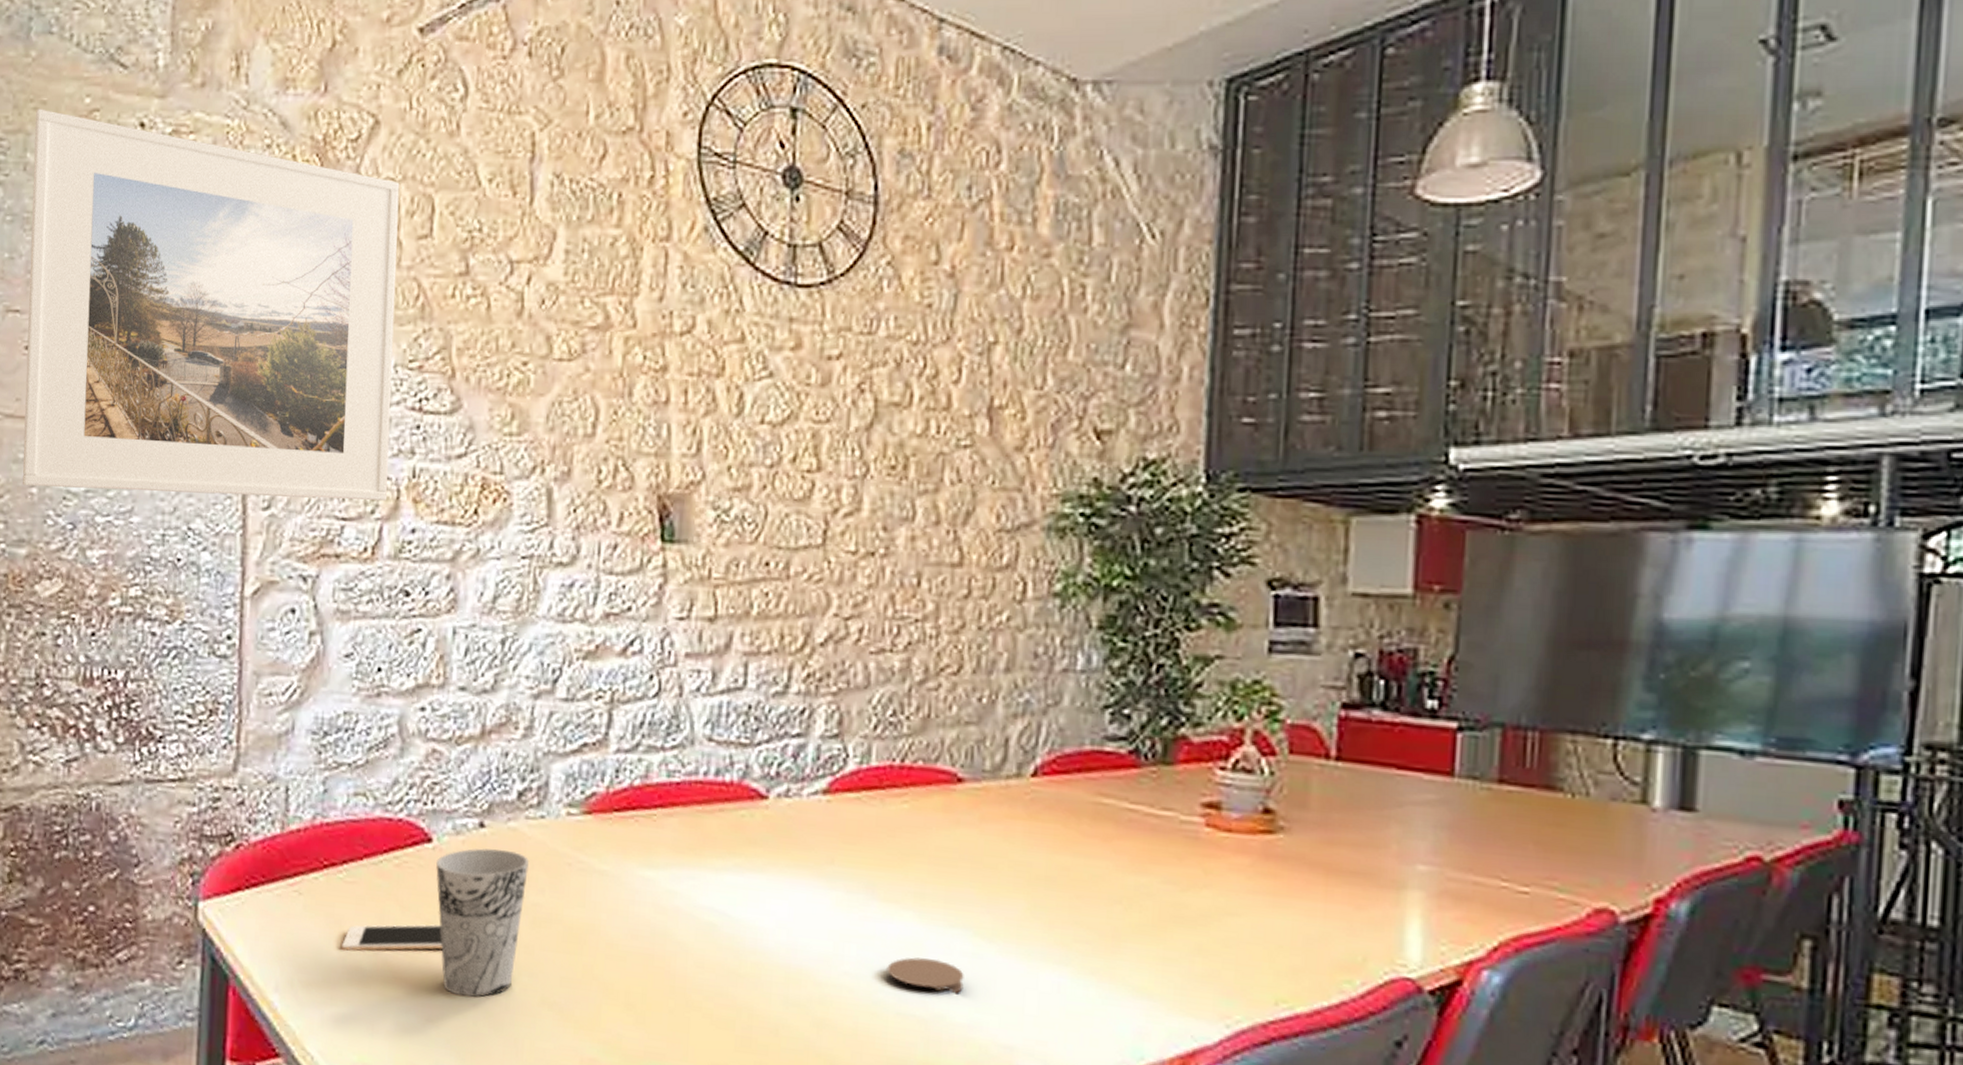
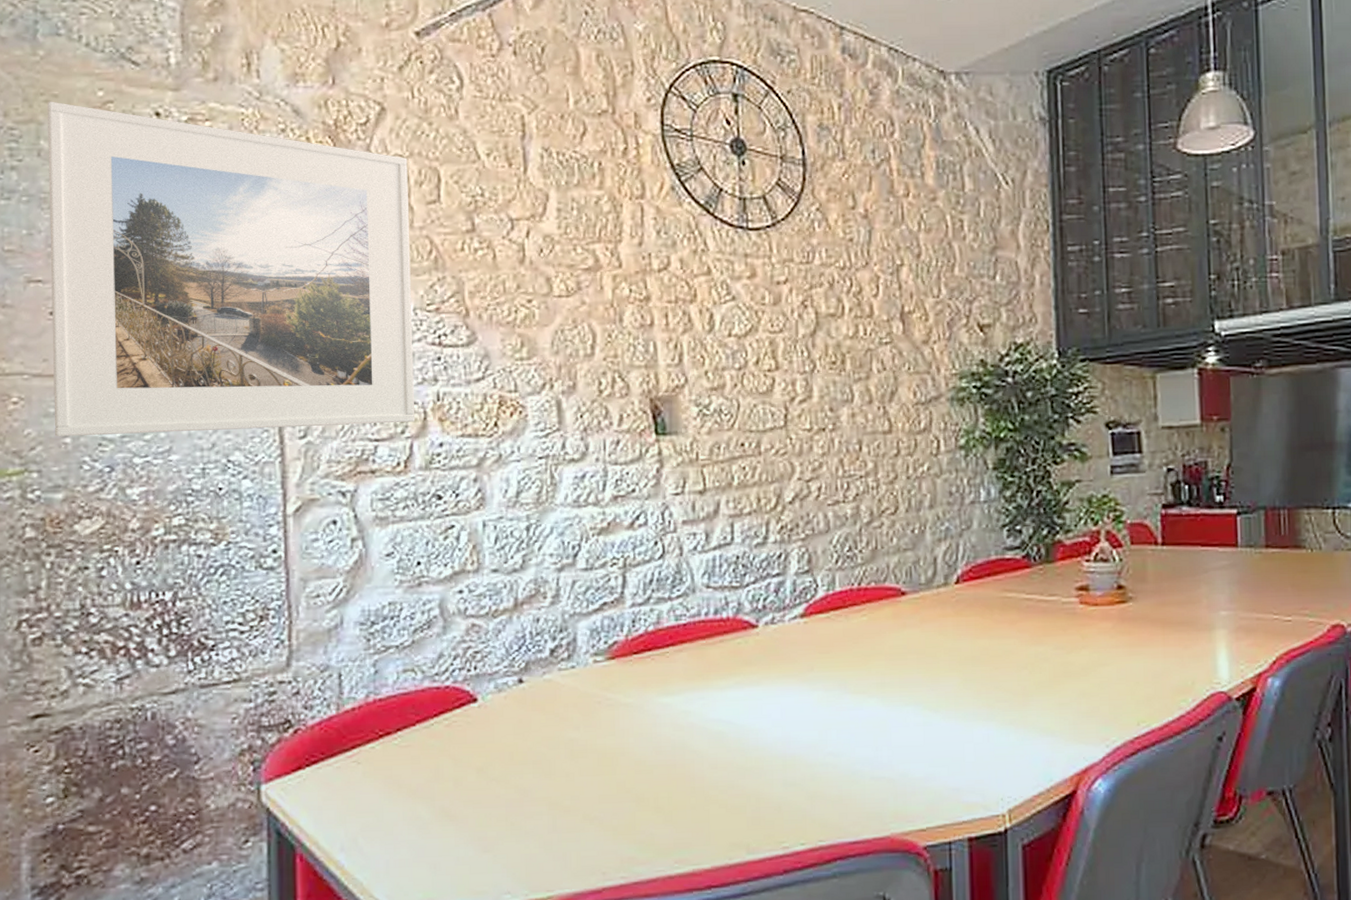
cell phone: present [342,924,443,951] -> none [401,770,493,805]
cup: present [436,848,529,997] -> none [483,698,564,826]
coaster: present [887,957,964,994] -> none [861,732,919,756]

